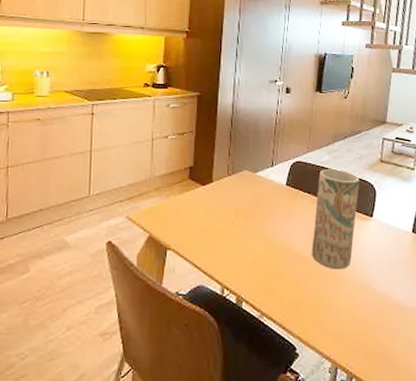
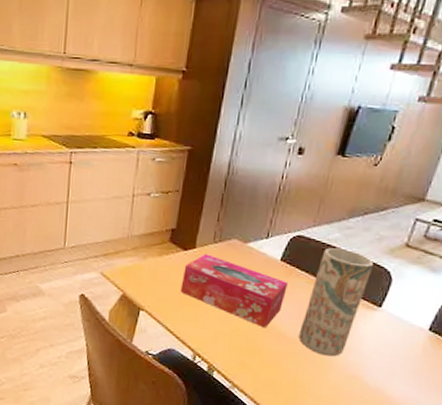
tissue box: none [203,187,295,251] -> present [180,254,288,328]

